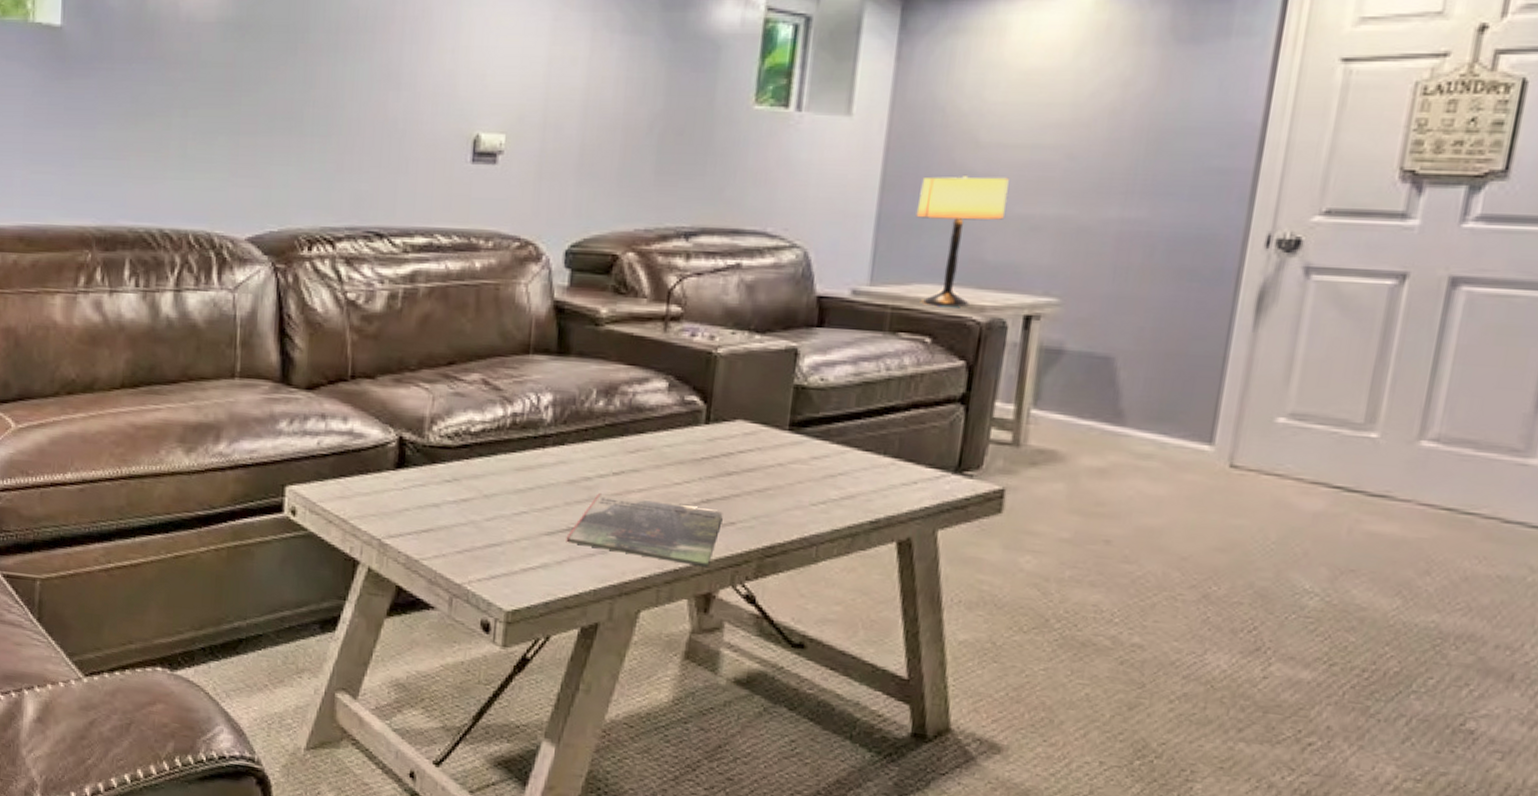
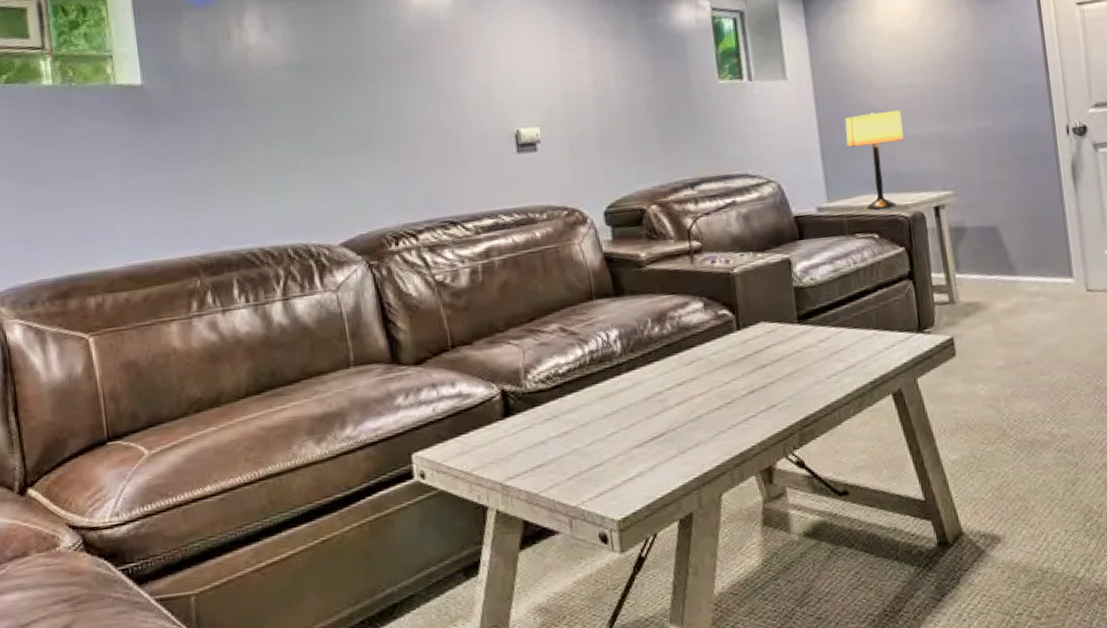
magazine: present [566,493,723,568] -> none [652,398,766,451]

